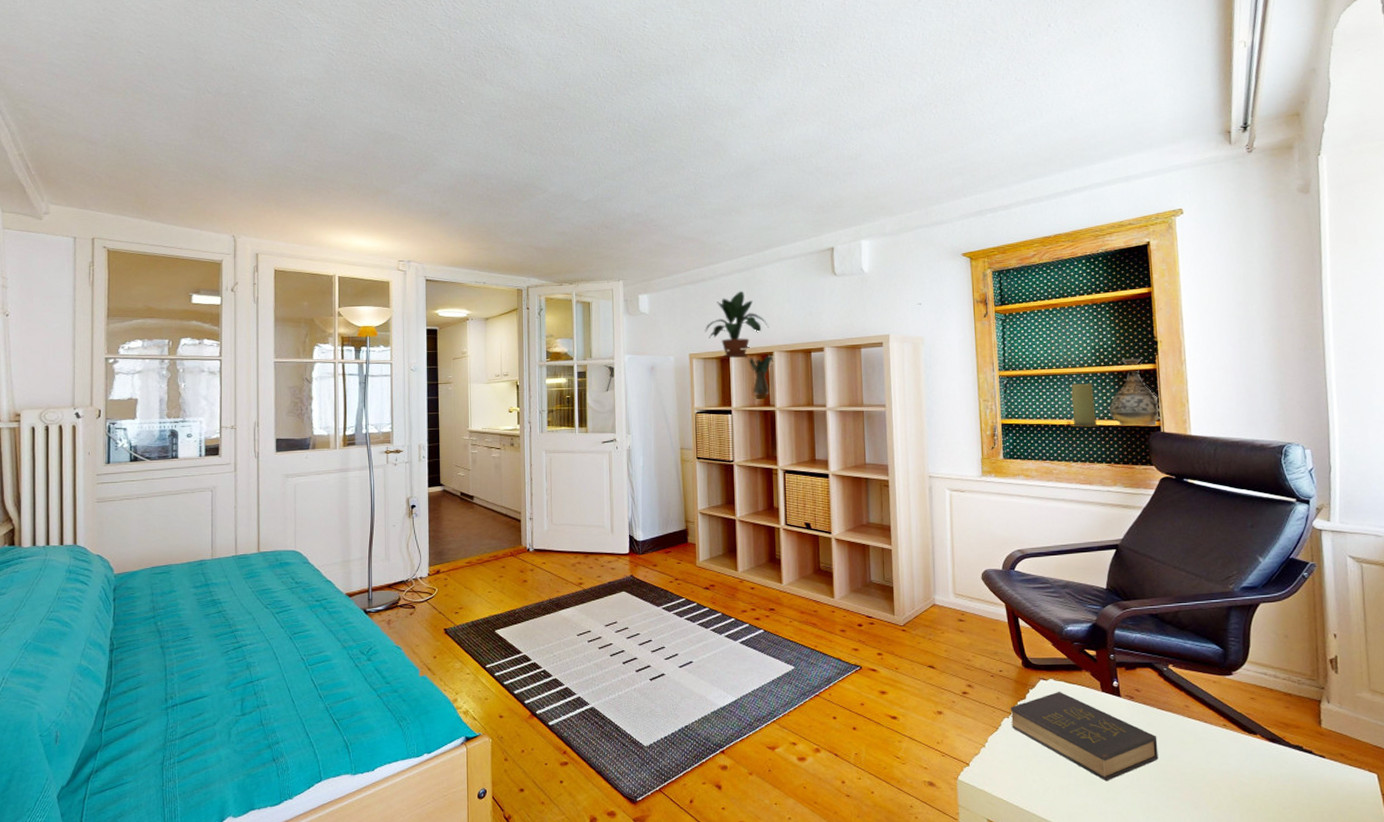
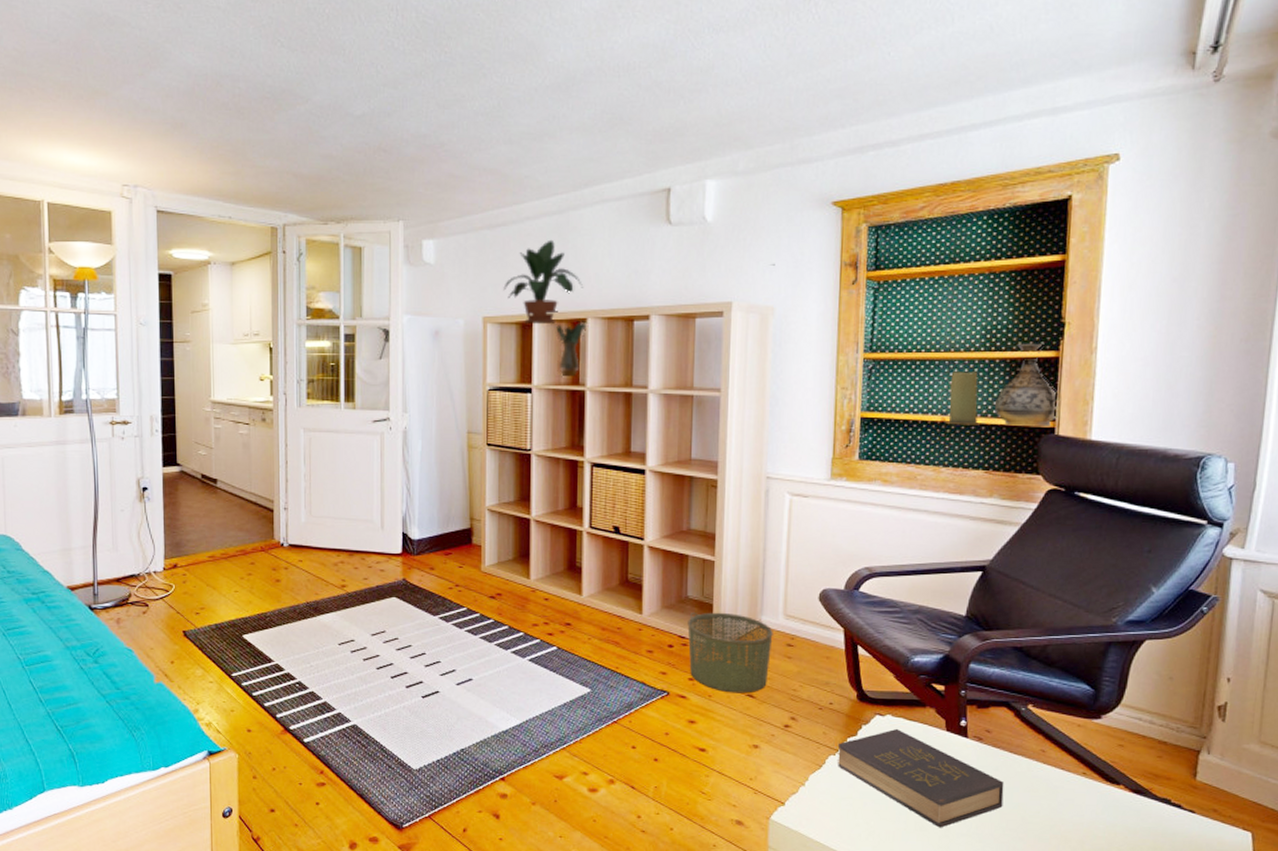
basket: none [873,593,946,665] -> present [687,612,773,693]

